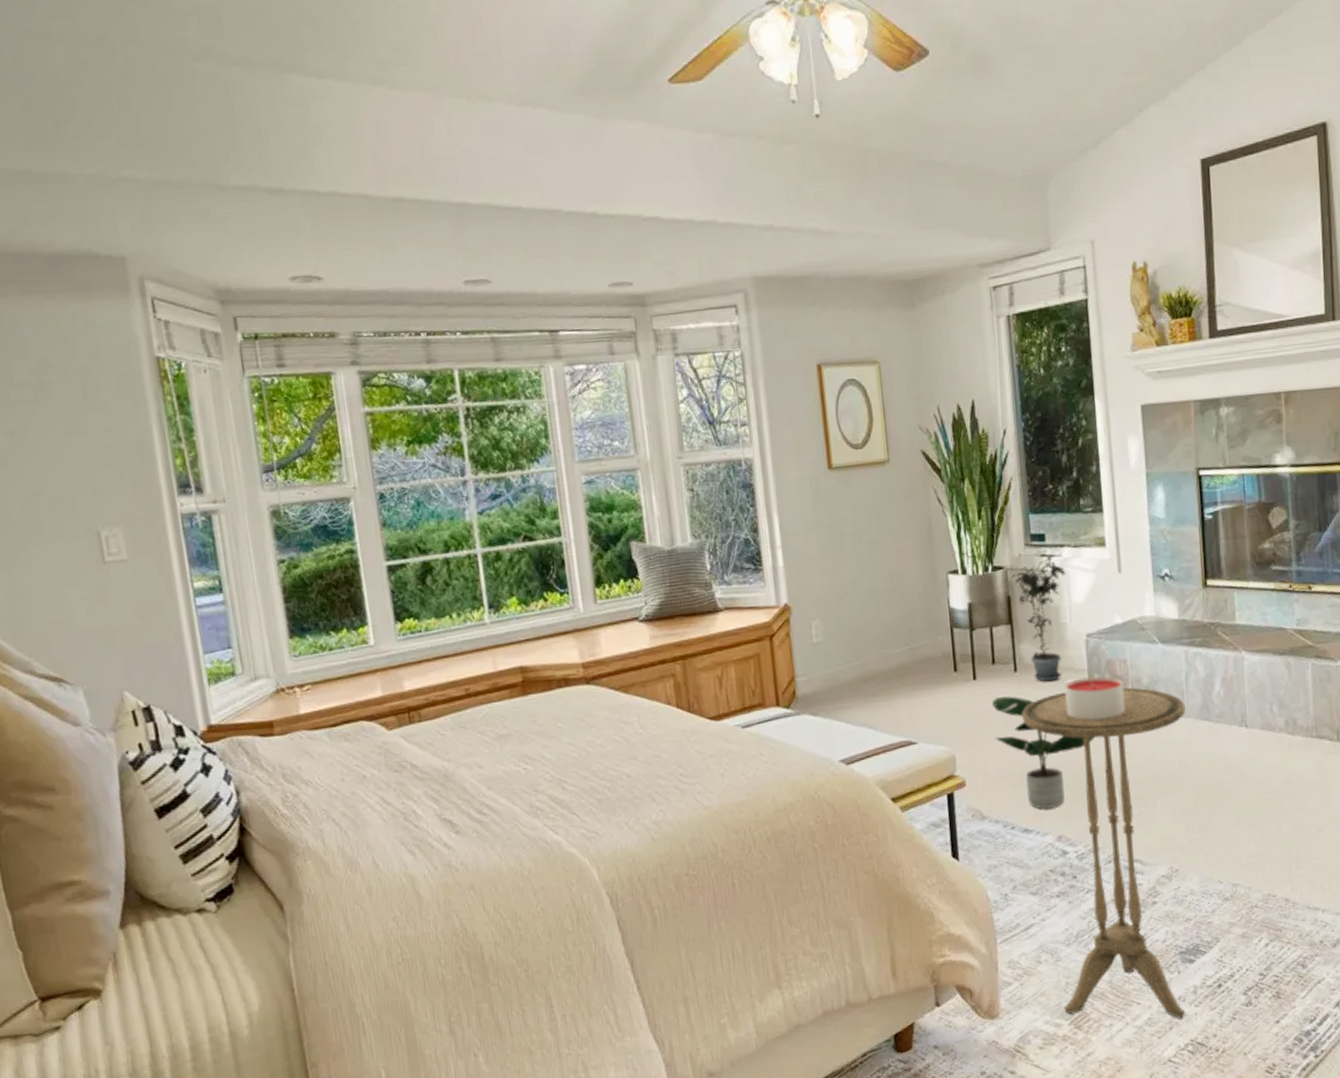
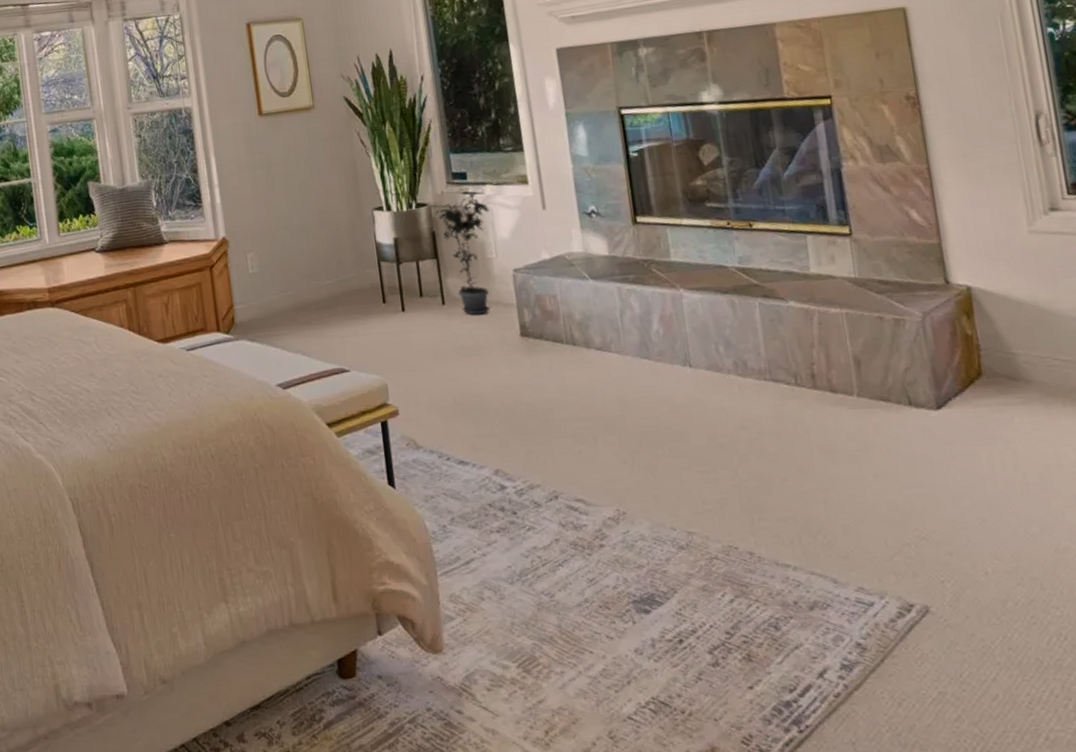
potted plant: present [991,696,1095,809] -> none [420,328,528,442]
side table: present [1022,687,1186,1019] -> none [452,322,645,673]
candle: present [1063,676,1125,720] -> none [493,311,558,355]

